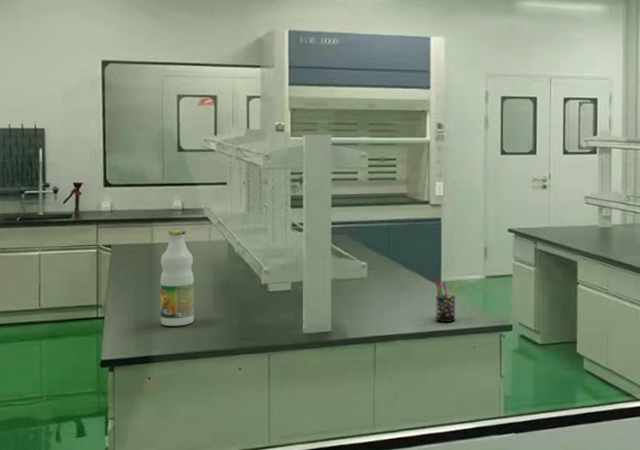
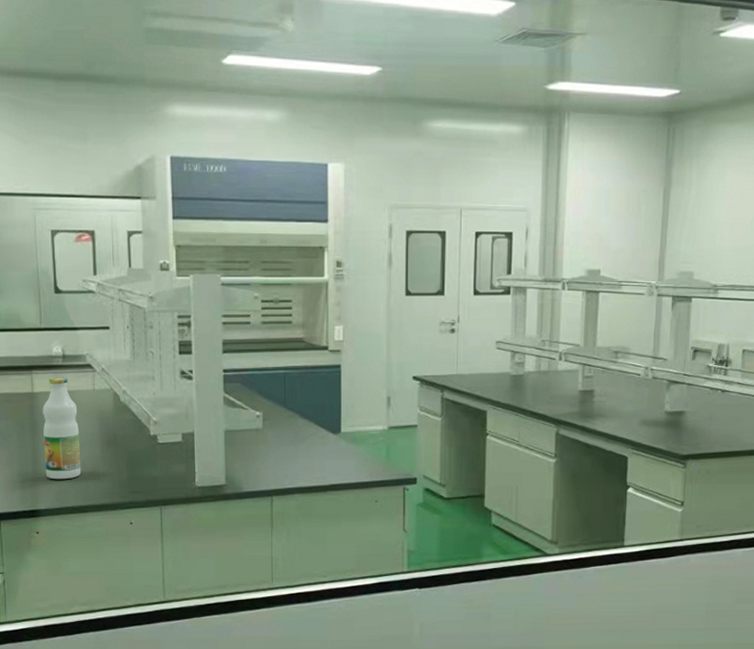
pen holder: present [435,278,458,323] -> none [335,429,359,476]

